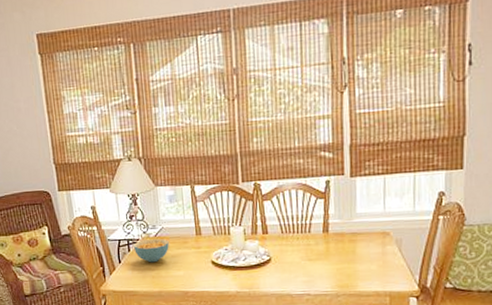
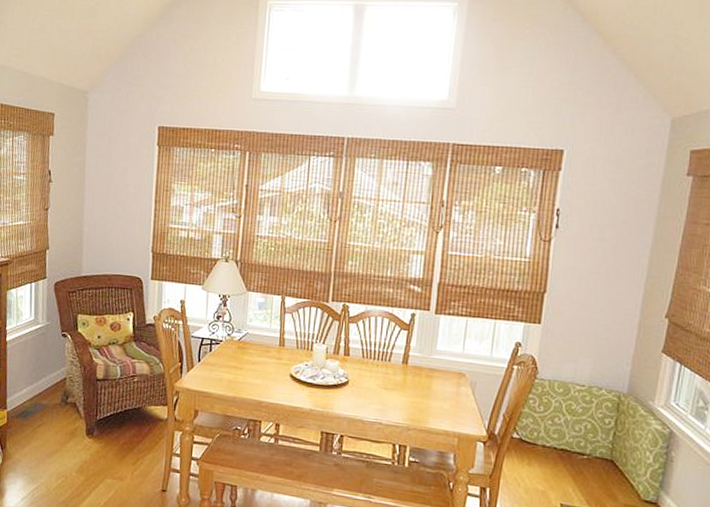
cereal bowl: present [134,238,169,263] -> none [216,341,251,367]

